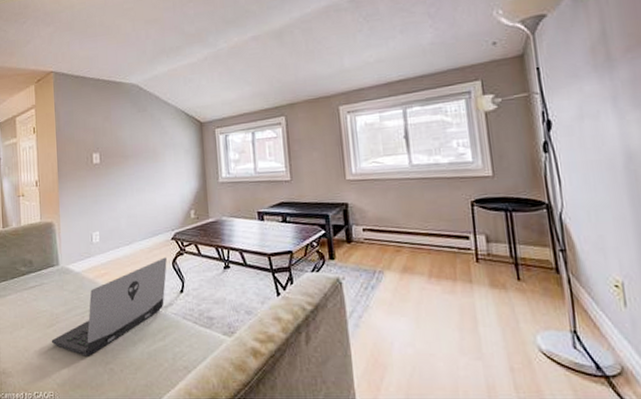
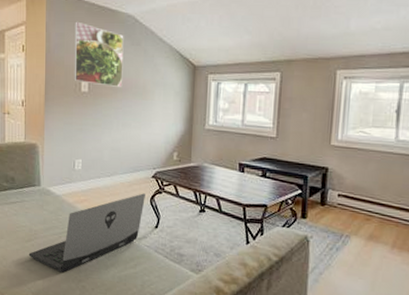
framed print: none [82,97,133,155] -> present [74,21,124,87]

